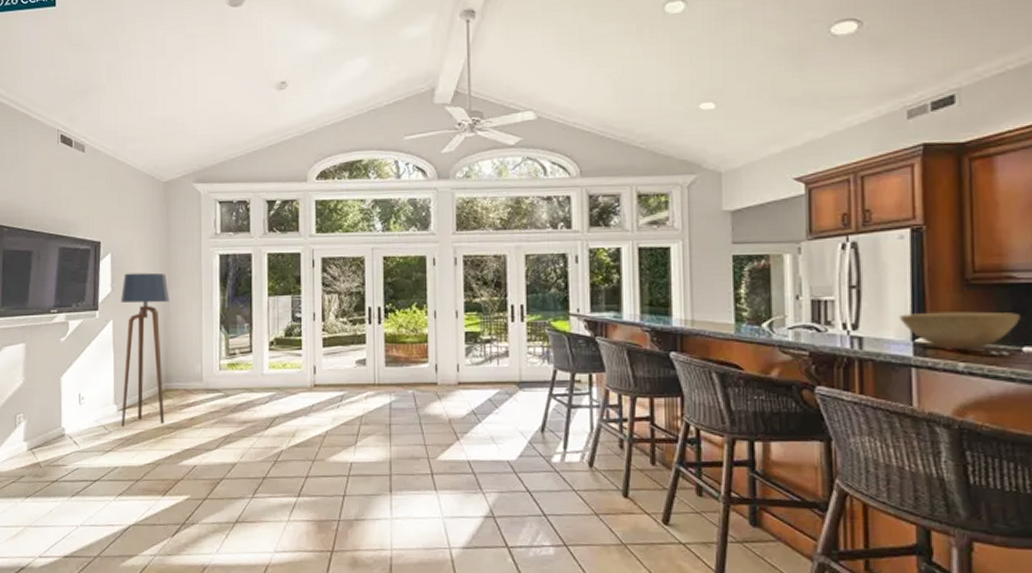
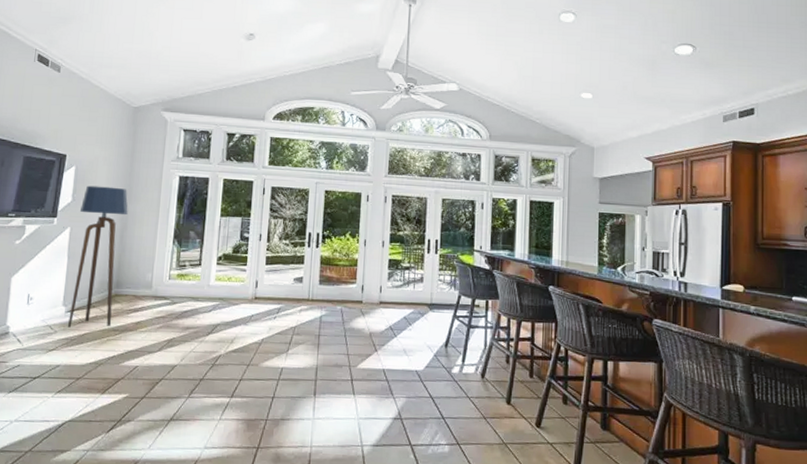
bowl: present [899,311,1022,356] -> none [713,266,792,303]

